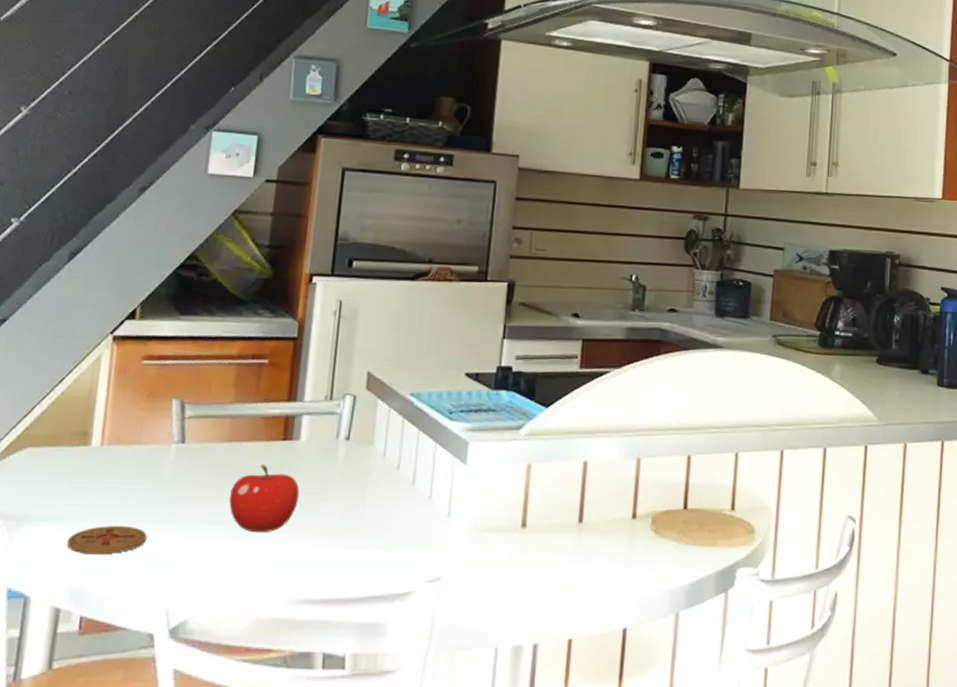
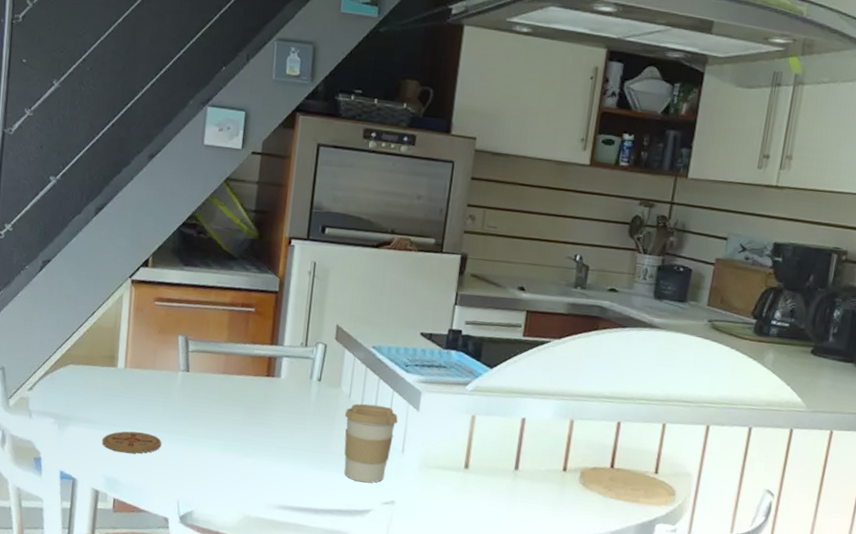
fruit: present [229,464,300,533] -> none [224,395,280,450]
coffee cup: none [378,462,442,558] -> present [344,404,398,483]

